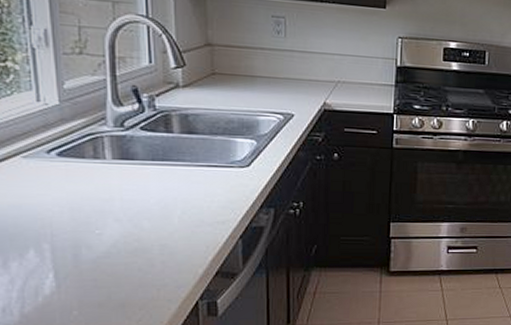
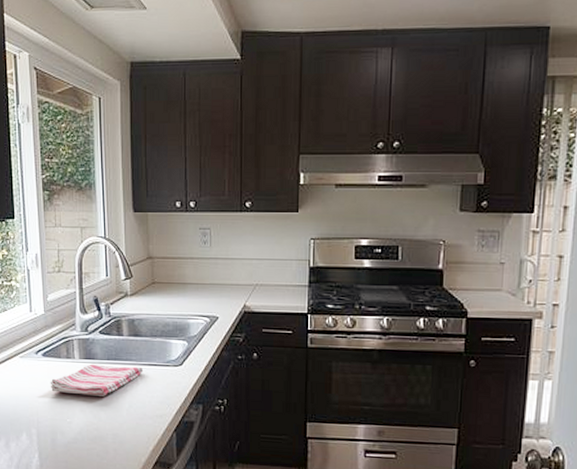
dish towel: none [69,165,201,203] -> present [50,364,144,396]

